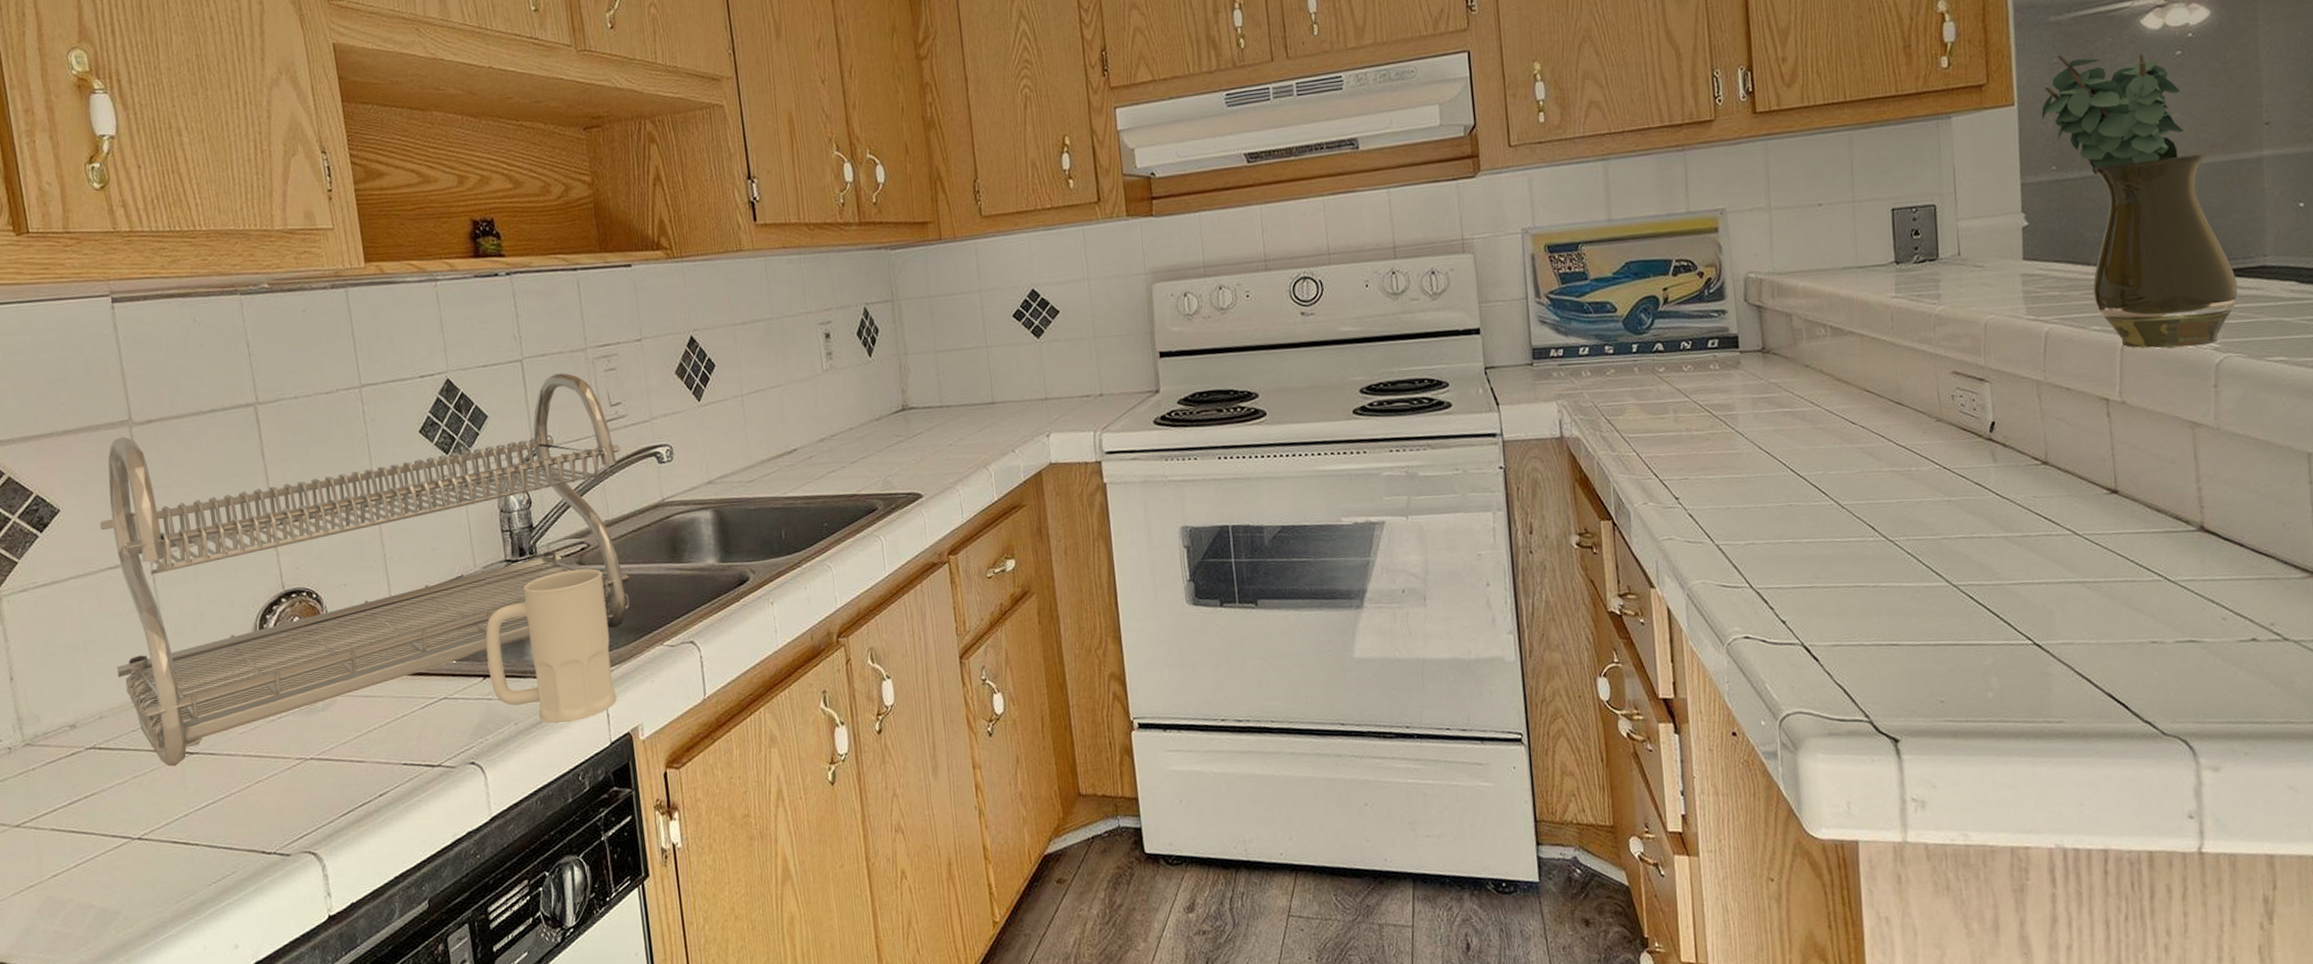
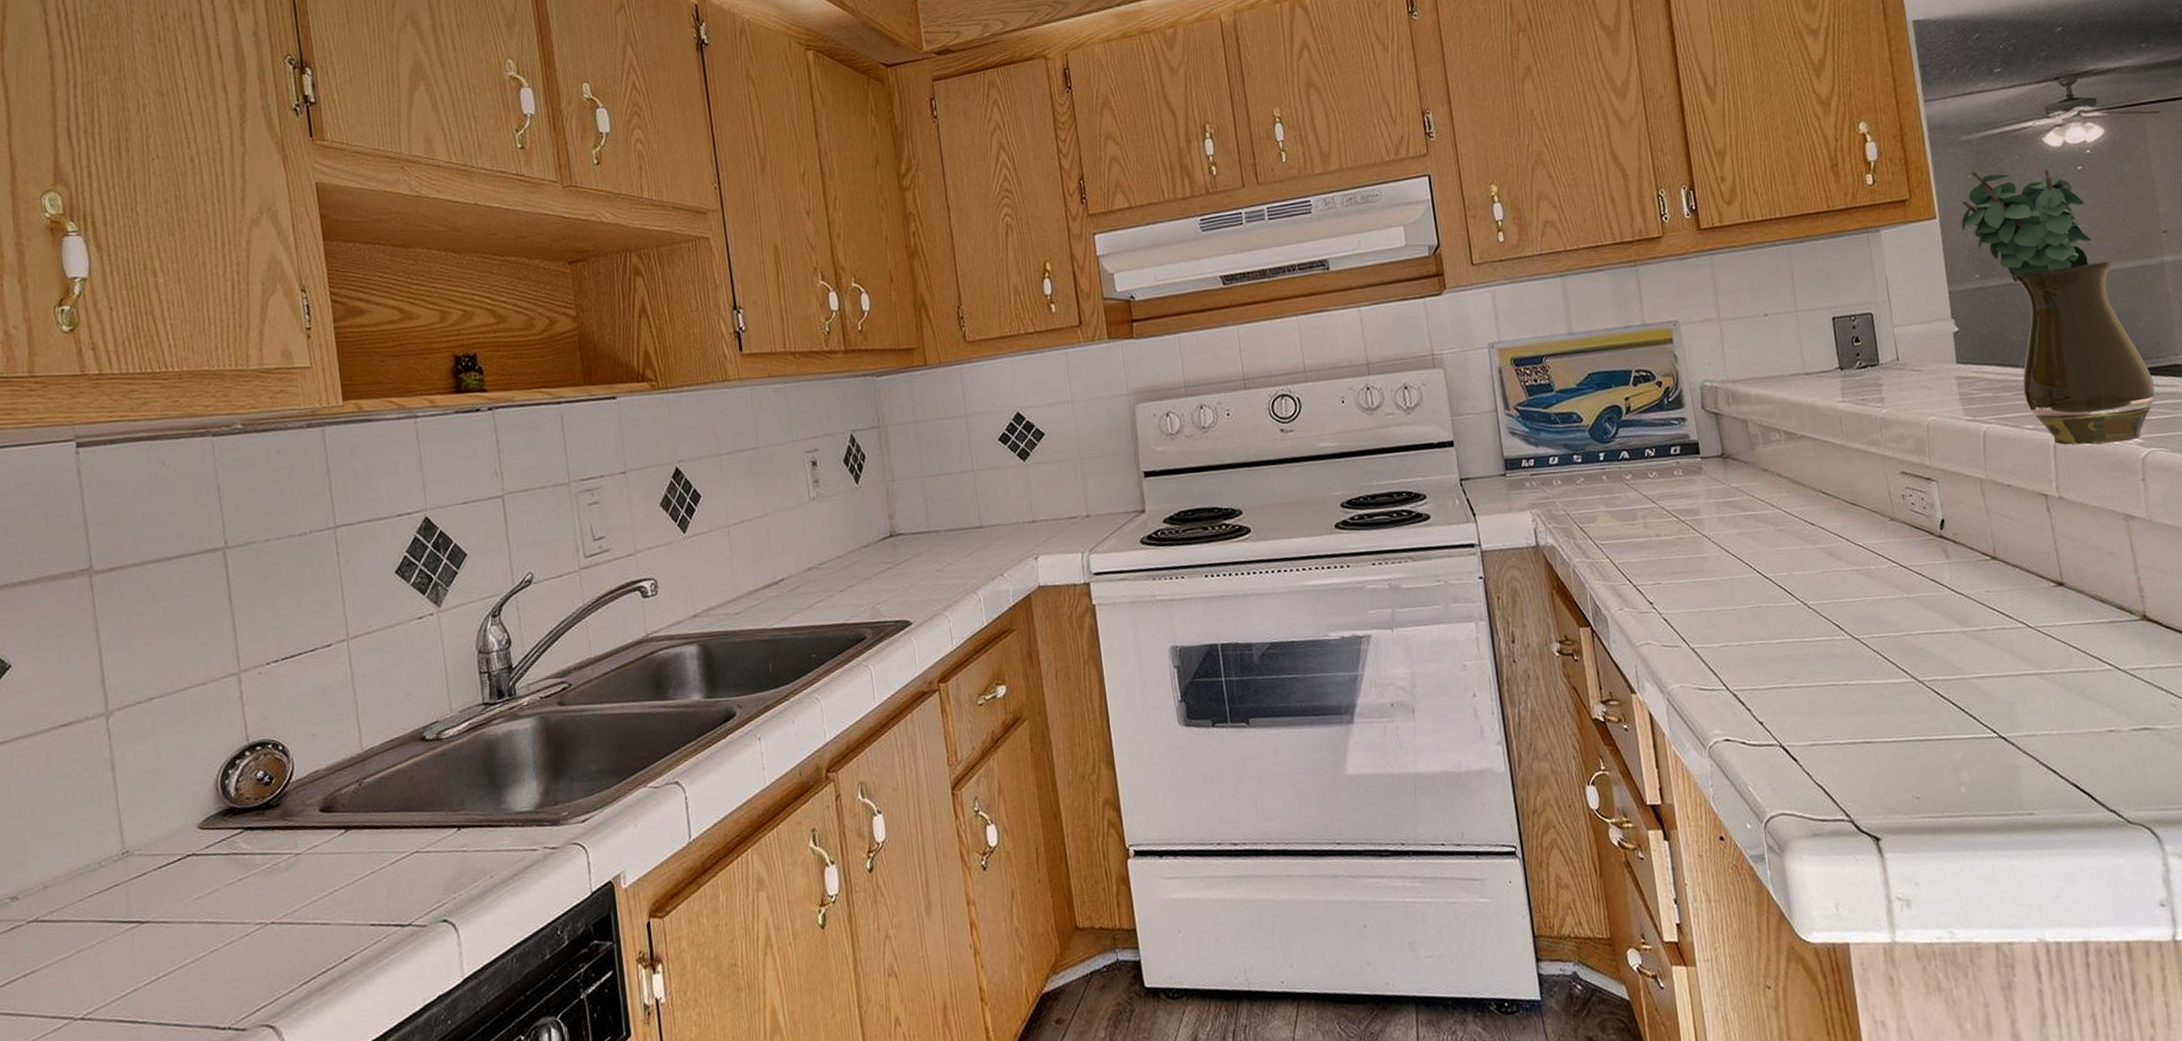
dish rack: present [100,373,630,767] -> none [54,508,612,938]
mug: present [485,568,617,724] -> none [461,709,598,875]

